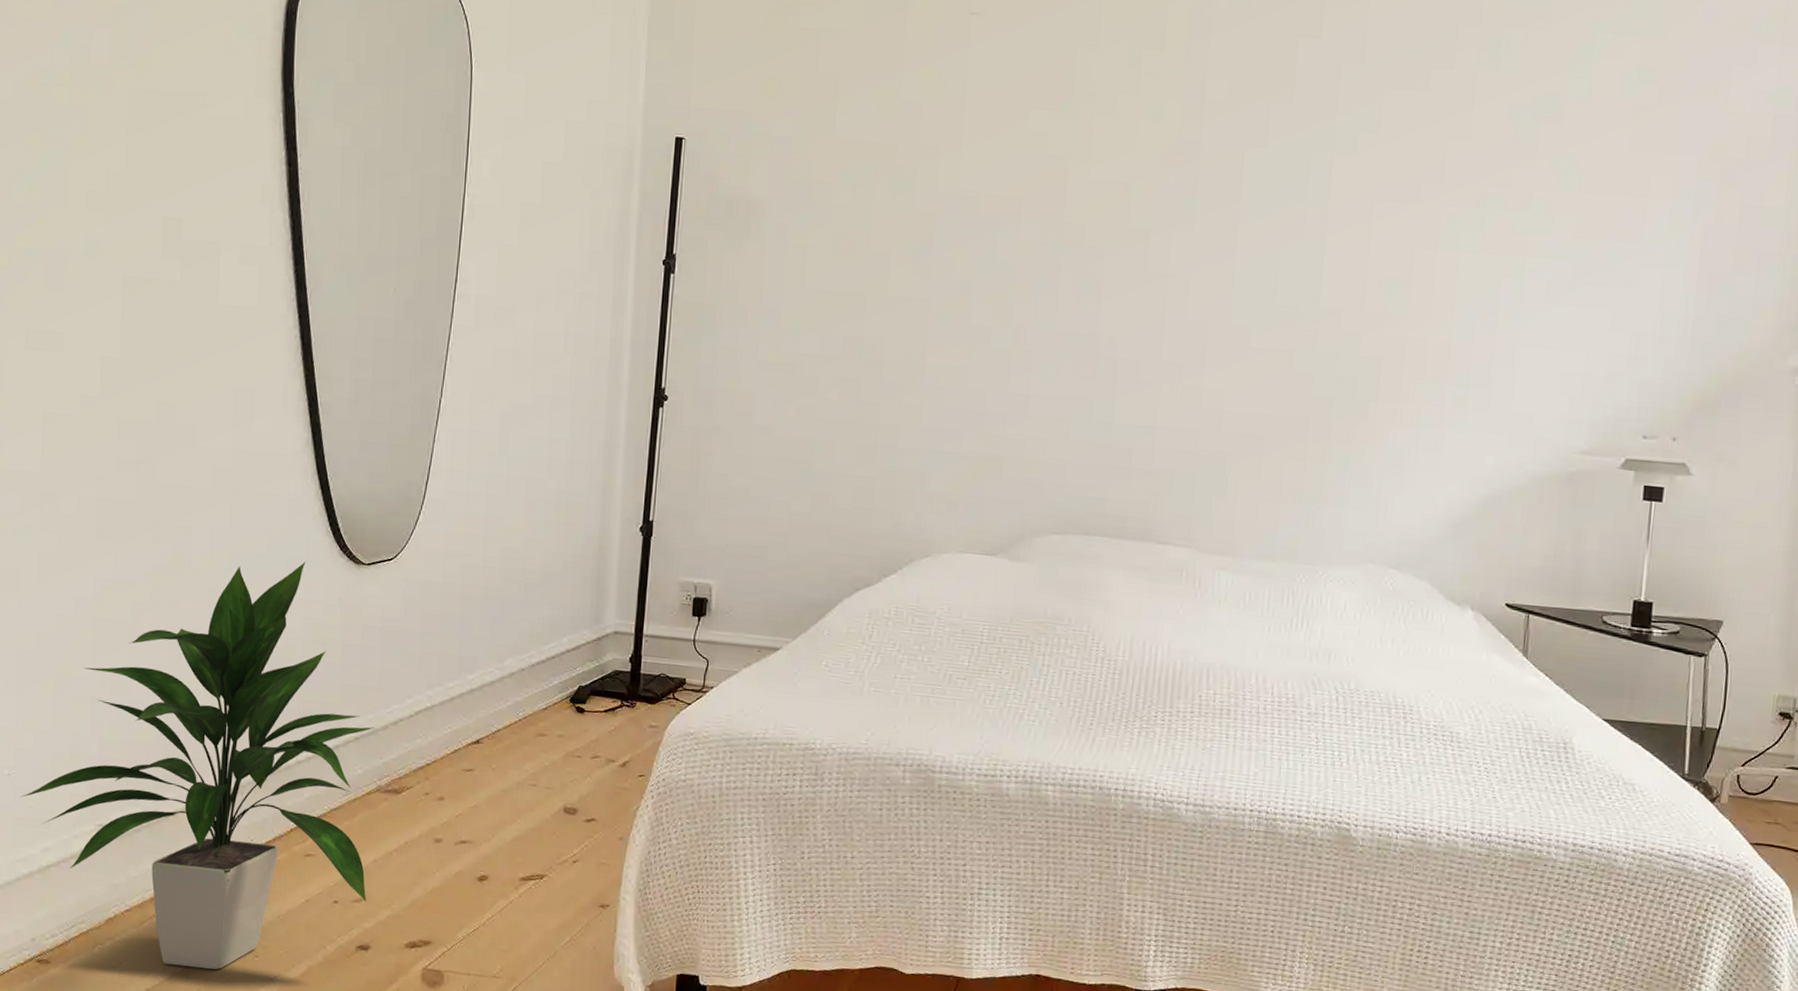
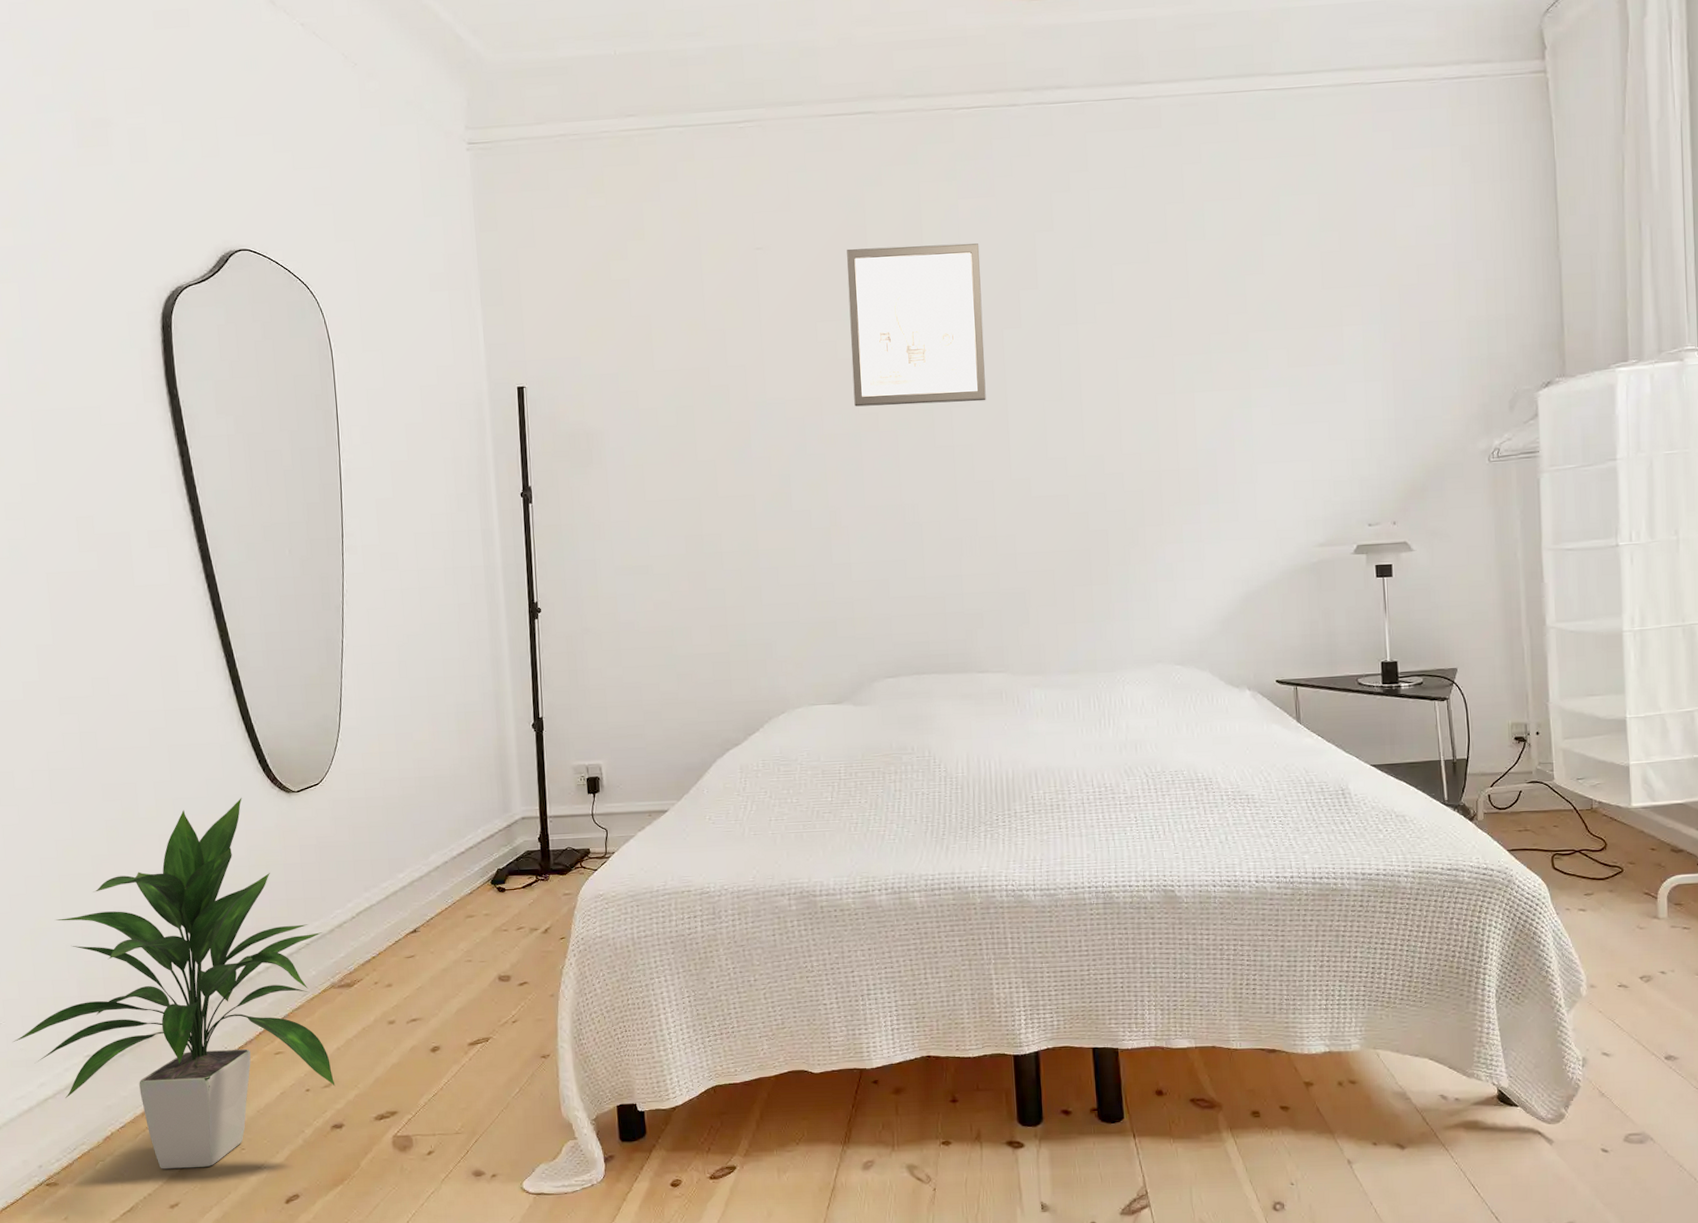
wall art: none [1059,27,1232,228] -> present [847,243,986,407]

